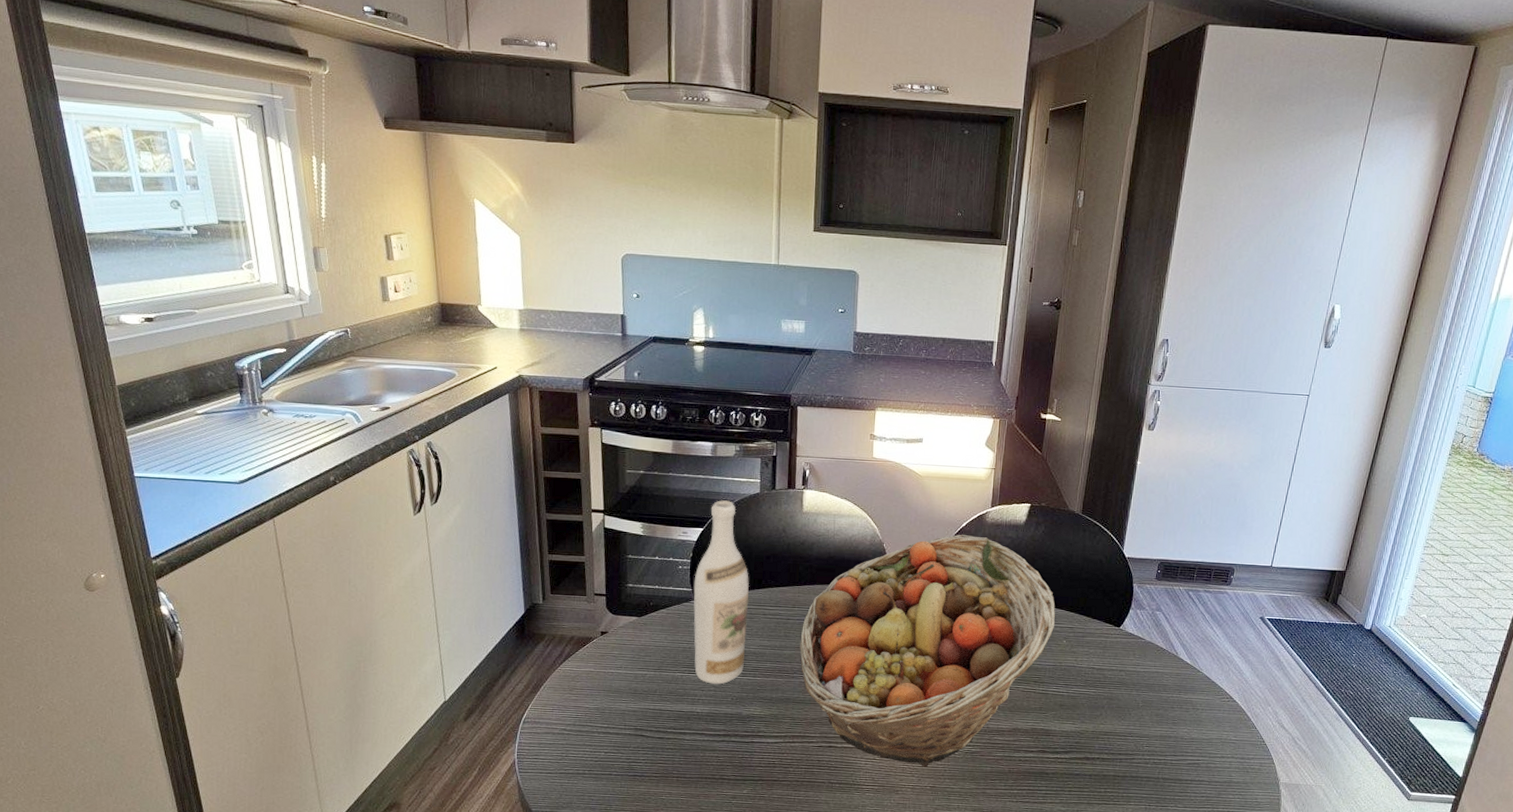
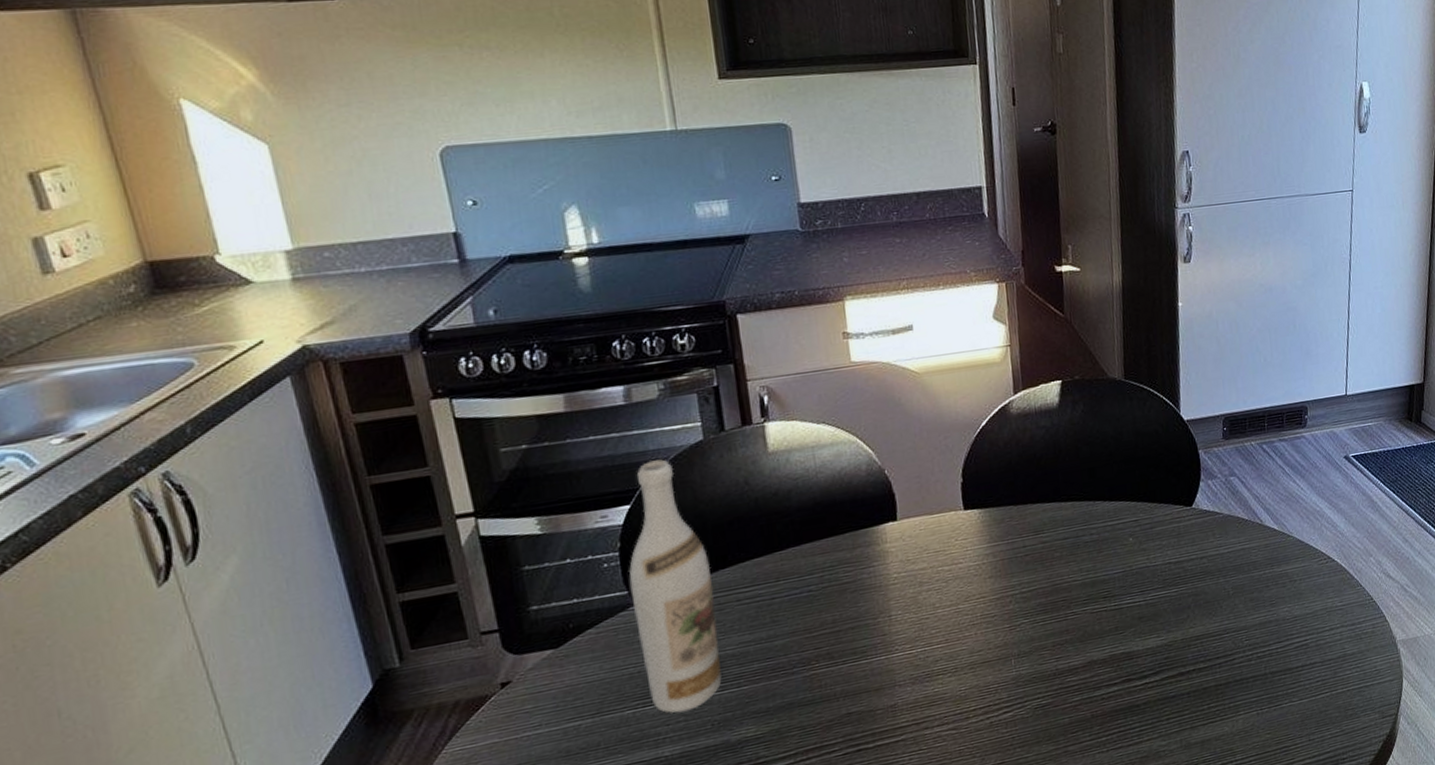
fruit basket: present [800,534,1056,767] -> none [793,433,1116,746]

